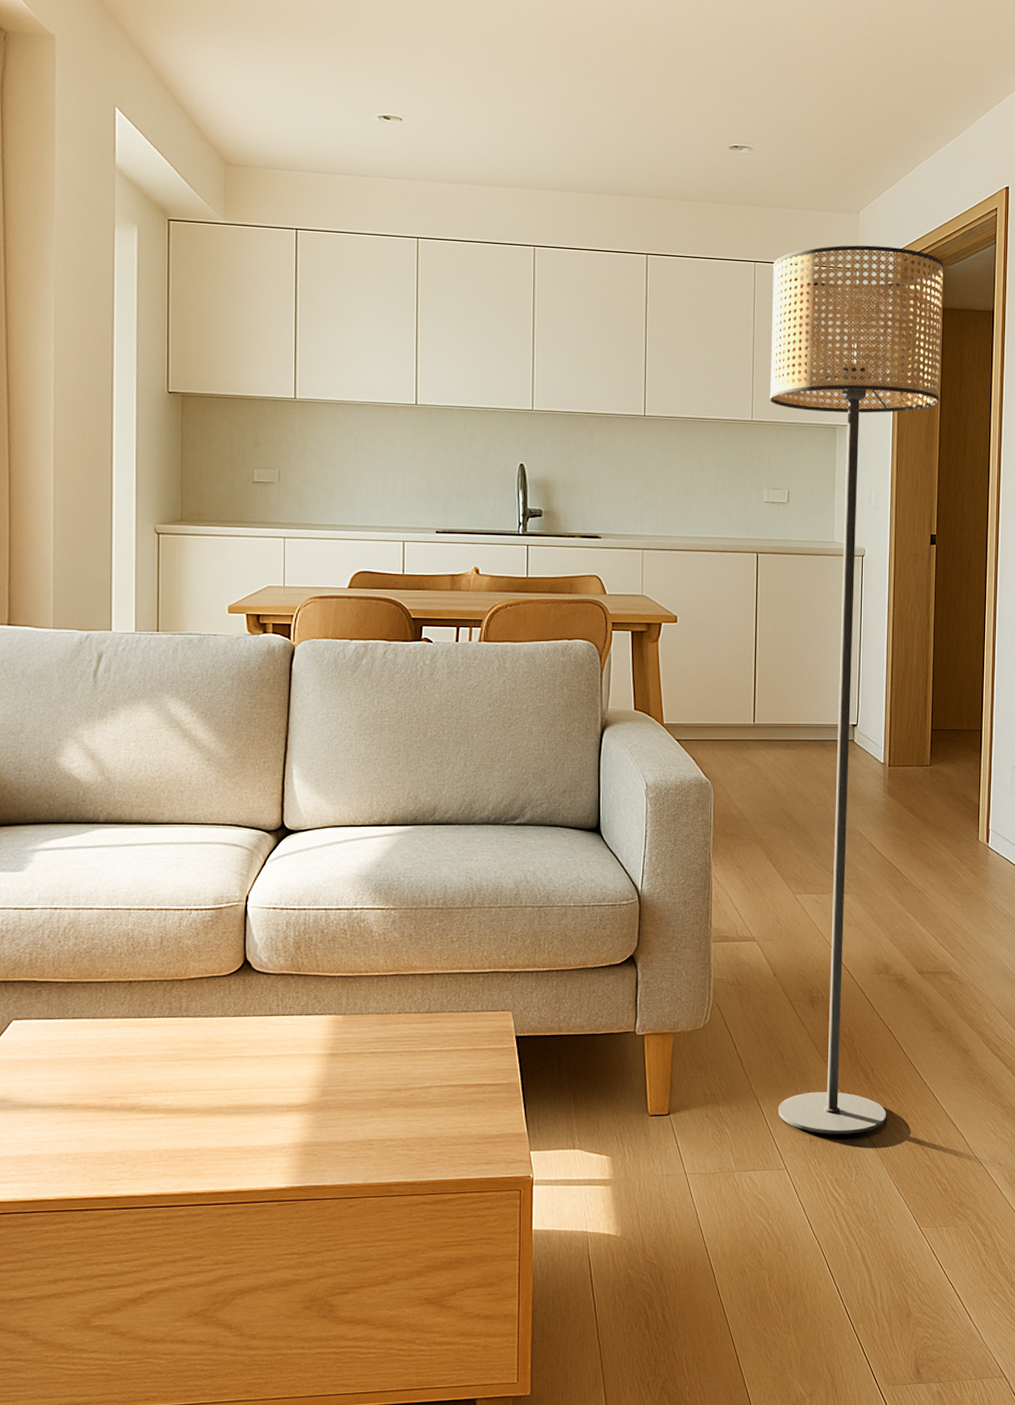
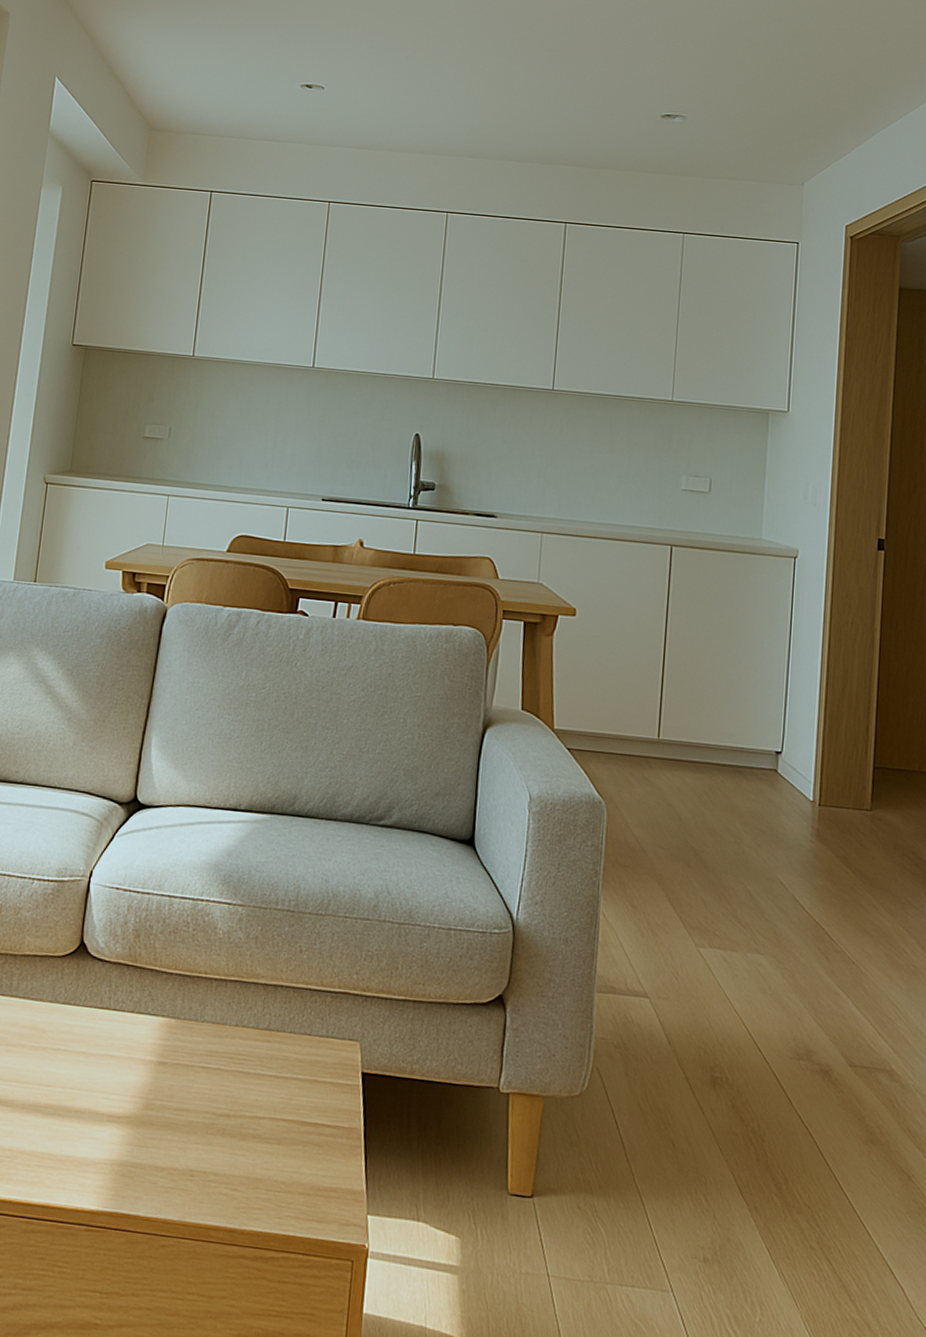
floor lamp: present [769,245,944,1135] -> none [665,218,901,1261]

